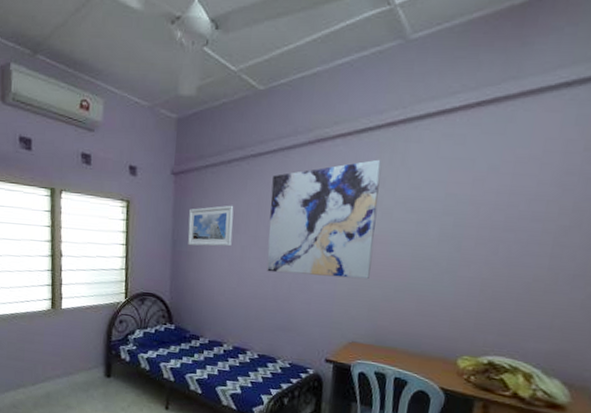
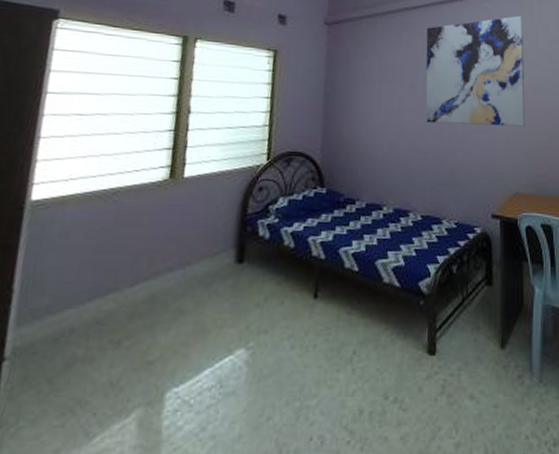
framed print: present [187,205,234,247] -> none [341,55,390,98]

